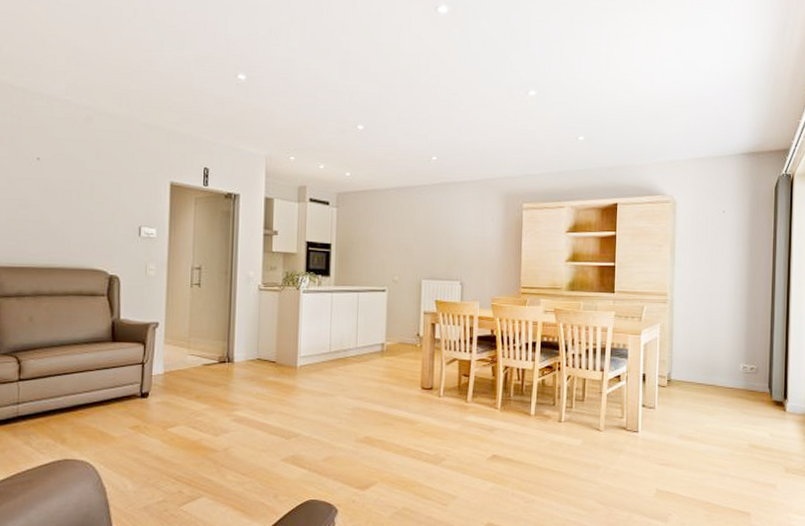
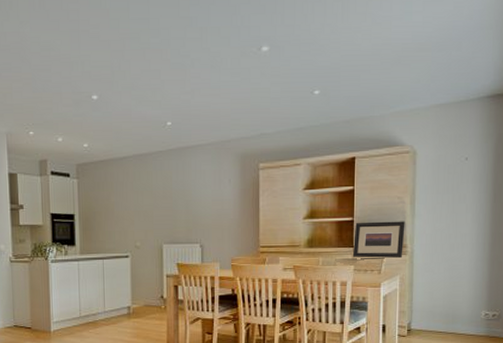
picture frame: none [613,268,666,307] -> present [352,221,405,259]

